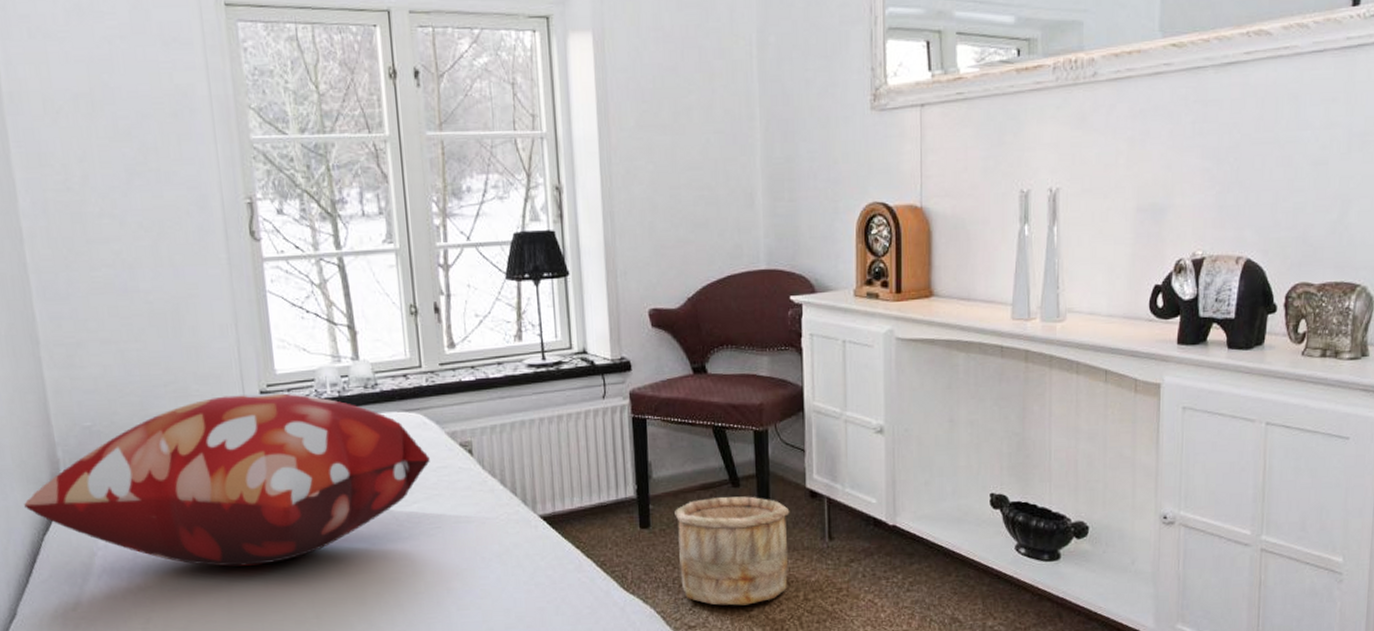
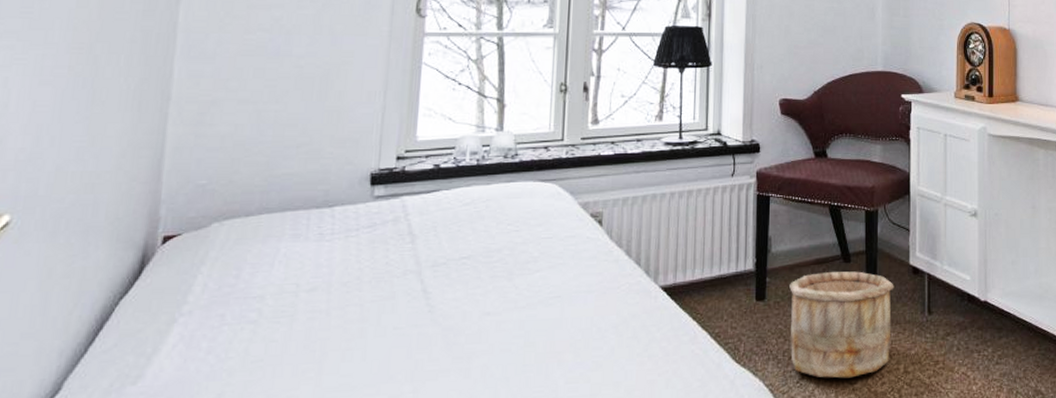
decorative pillow: present [24,393,430,567] -> none [106,158,559,336]

